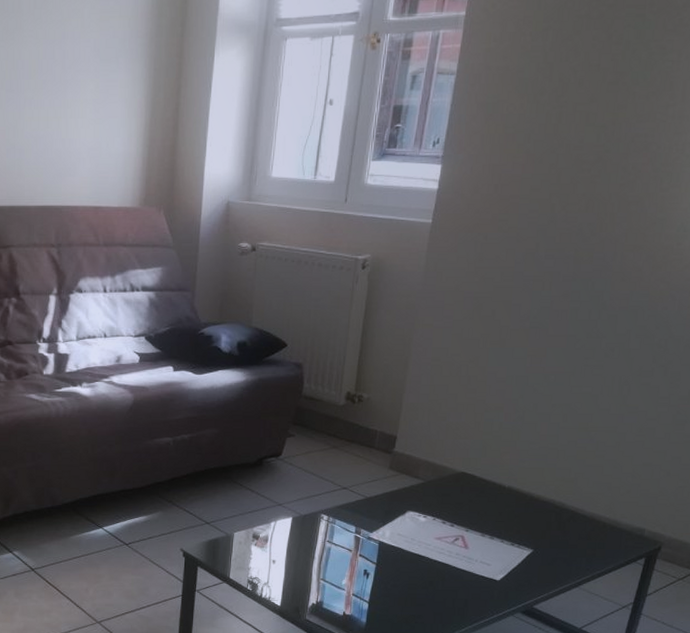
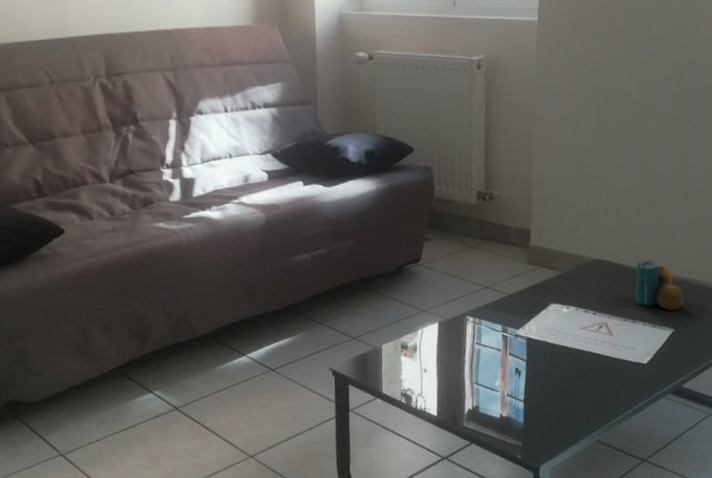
candle: none [497,477,549,531] -> present [635,259,684,311]

